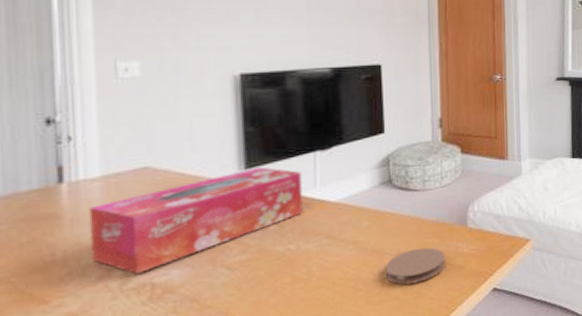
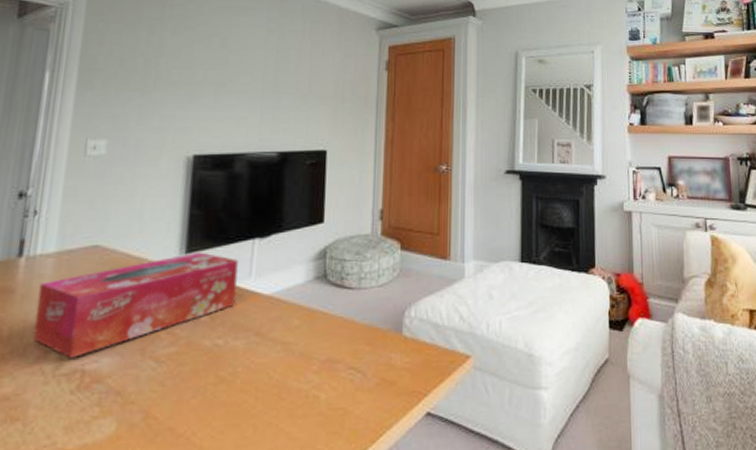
coaster: present [385,247,445,285] -> none [311,355,376,398]

